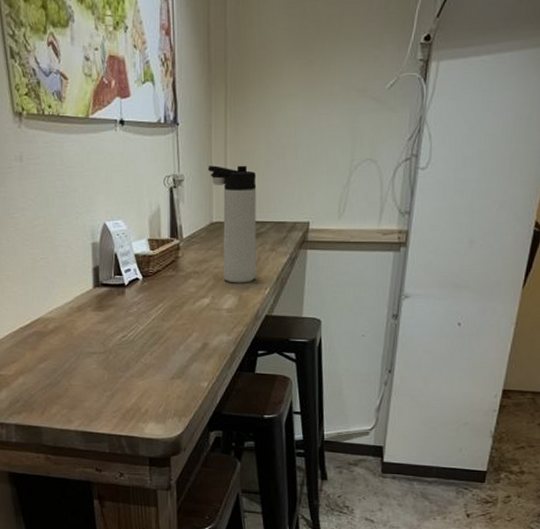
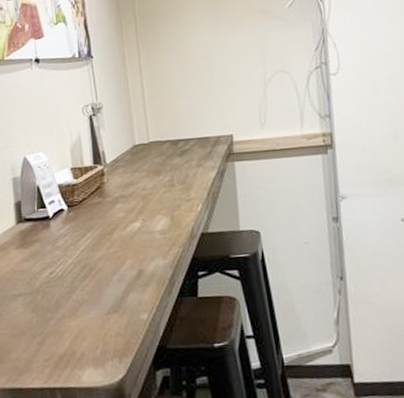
thermos bottle: present [207,165,257,283] -> none [125,88,186,204]

